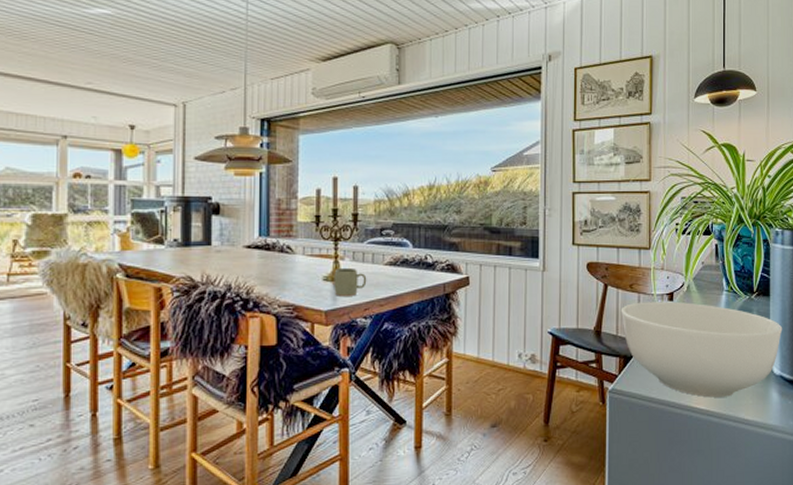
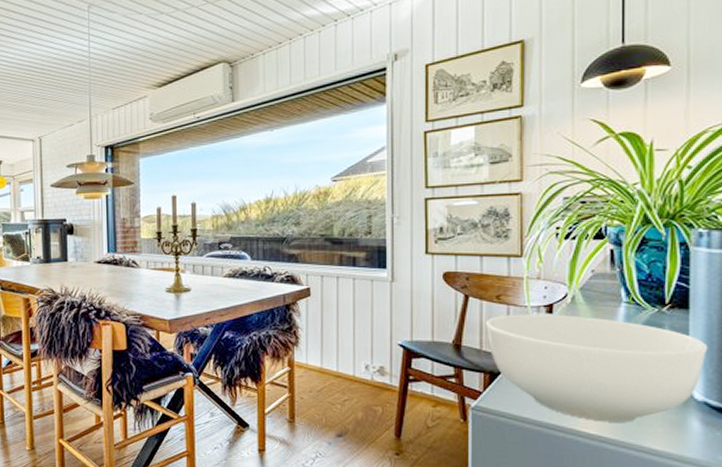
mug: present [334,267,367,296] -> none [176,280,207,306]

